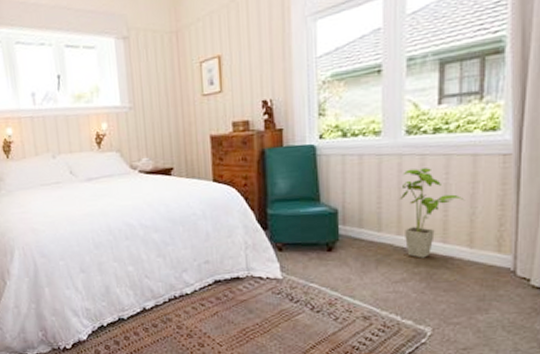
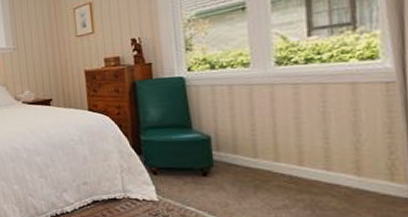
house plant: present [399,168,465,258] -> none [274,96,347,185]

